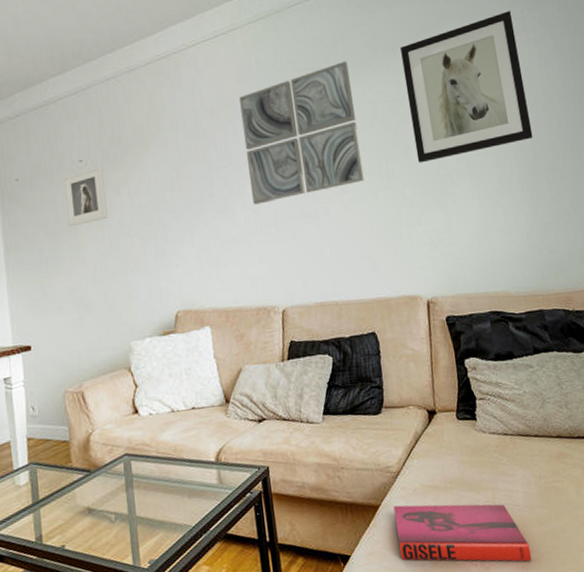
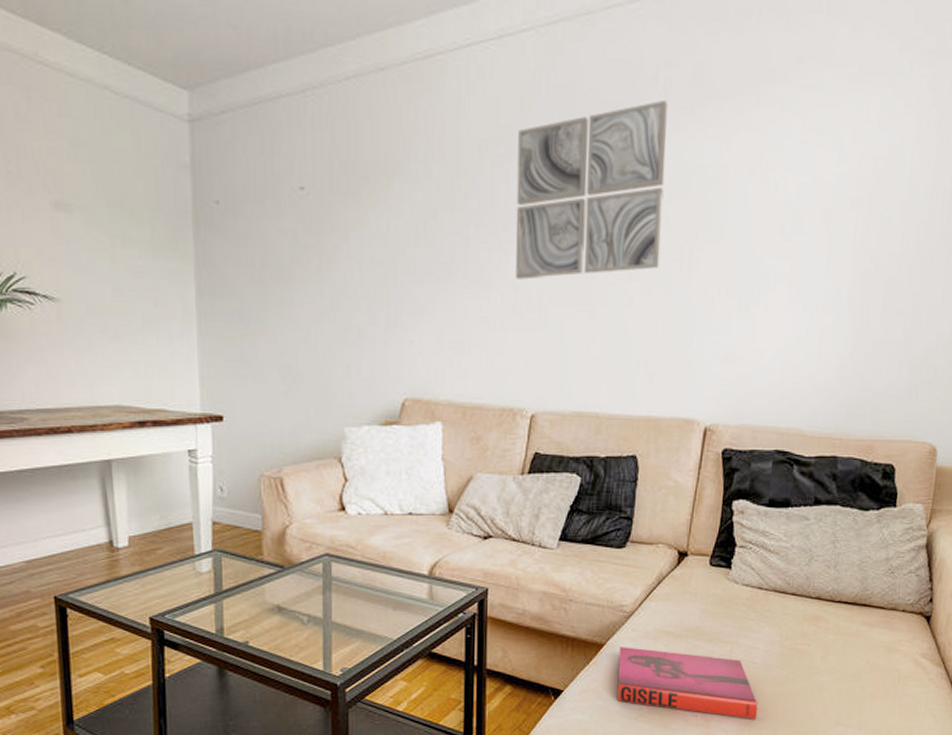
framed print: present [62,166,109,227] -> none [276,198,332,275]
wall art: present [400,11,533,163] -> none [730,61,896,255]

